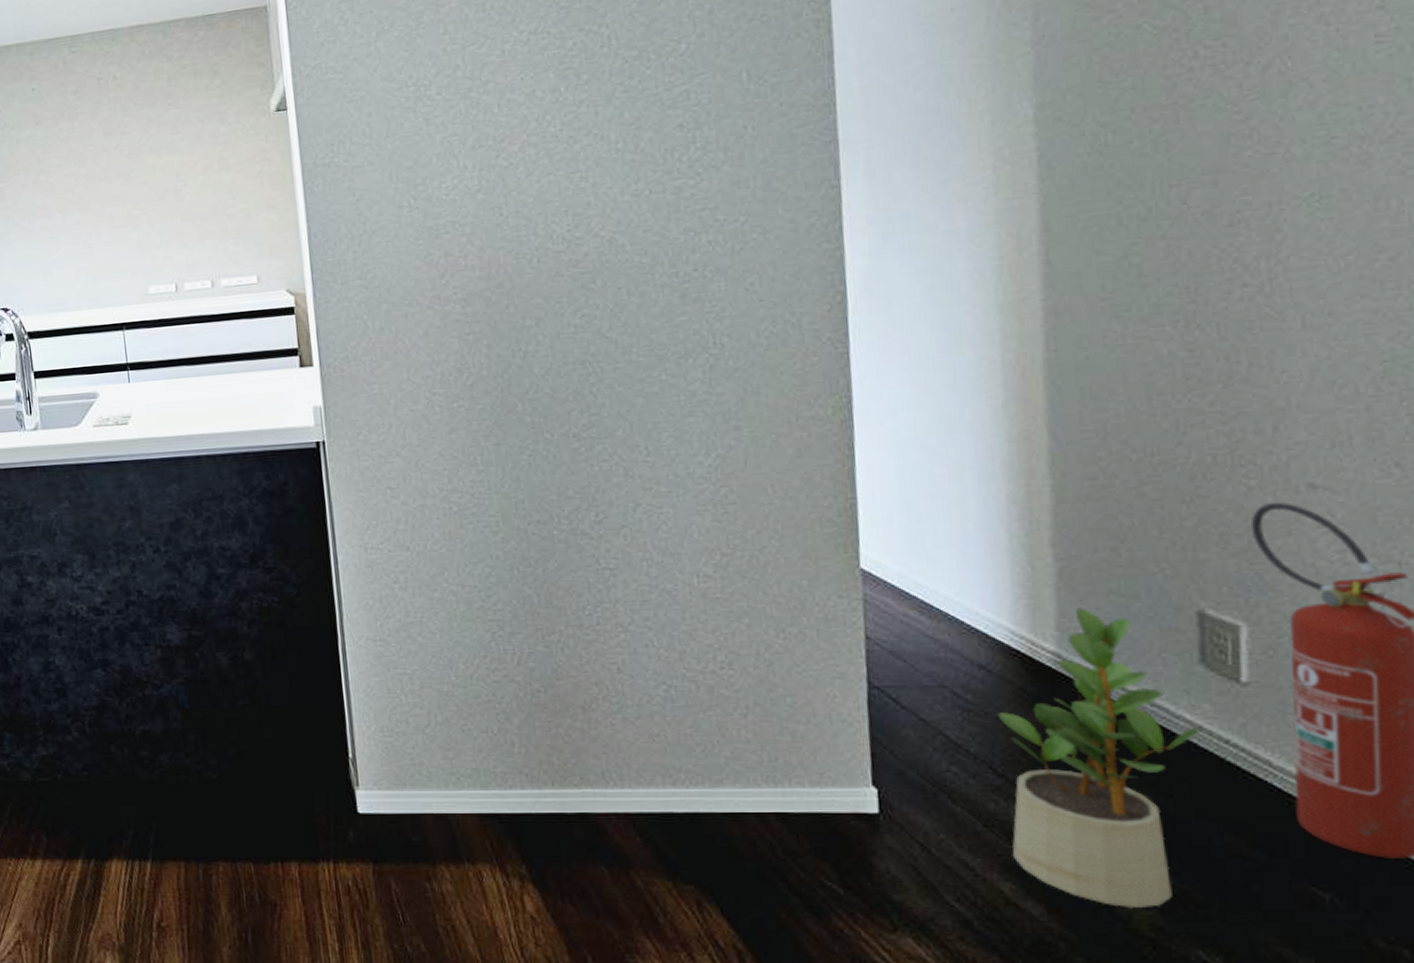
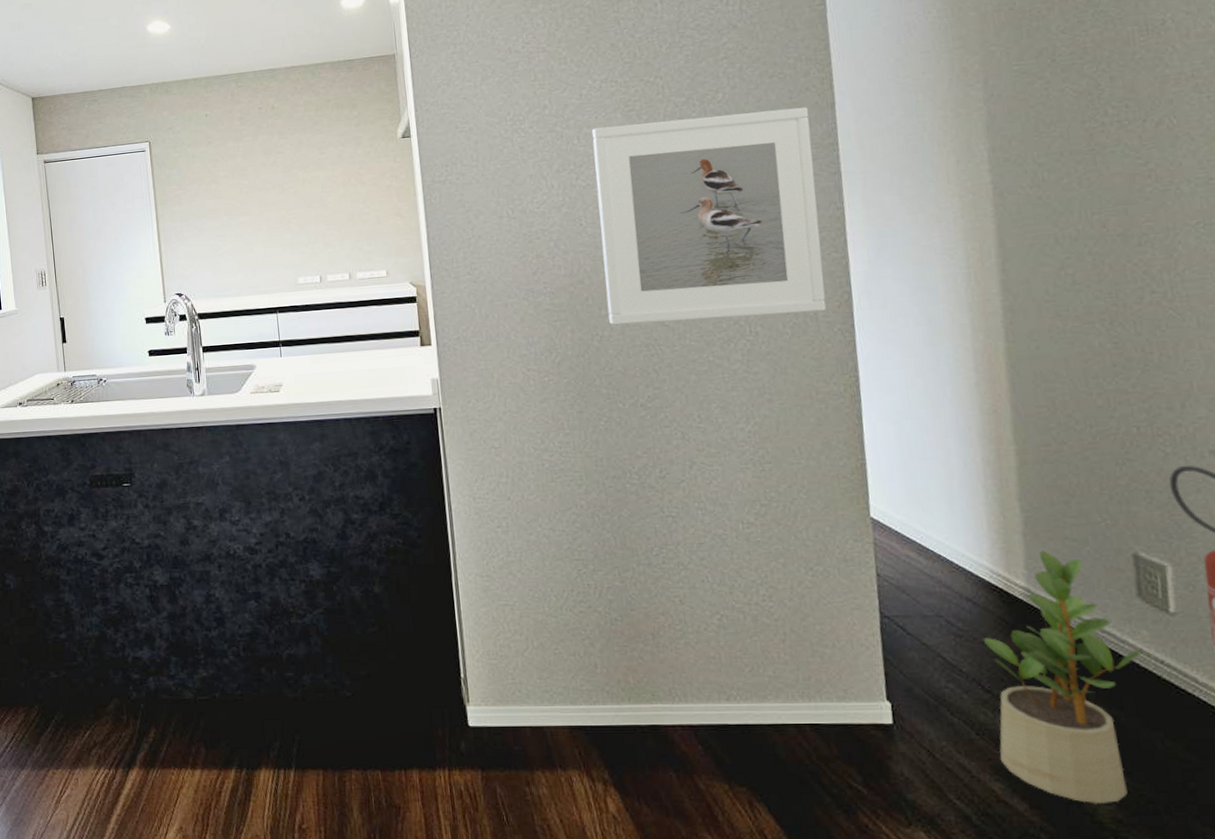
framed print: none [516,58,813,338] -> present [591,107,827,325]

